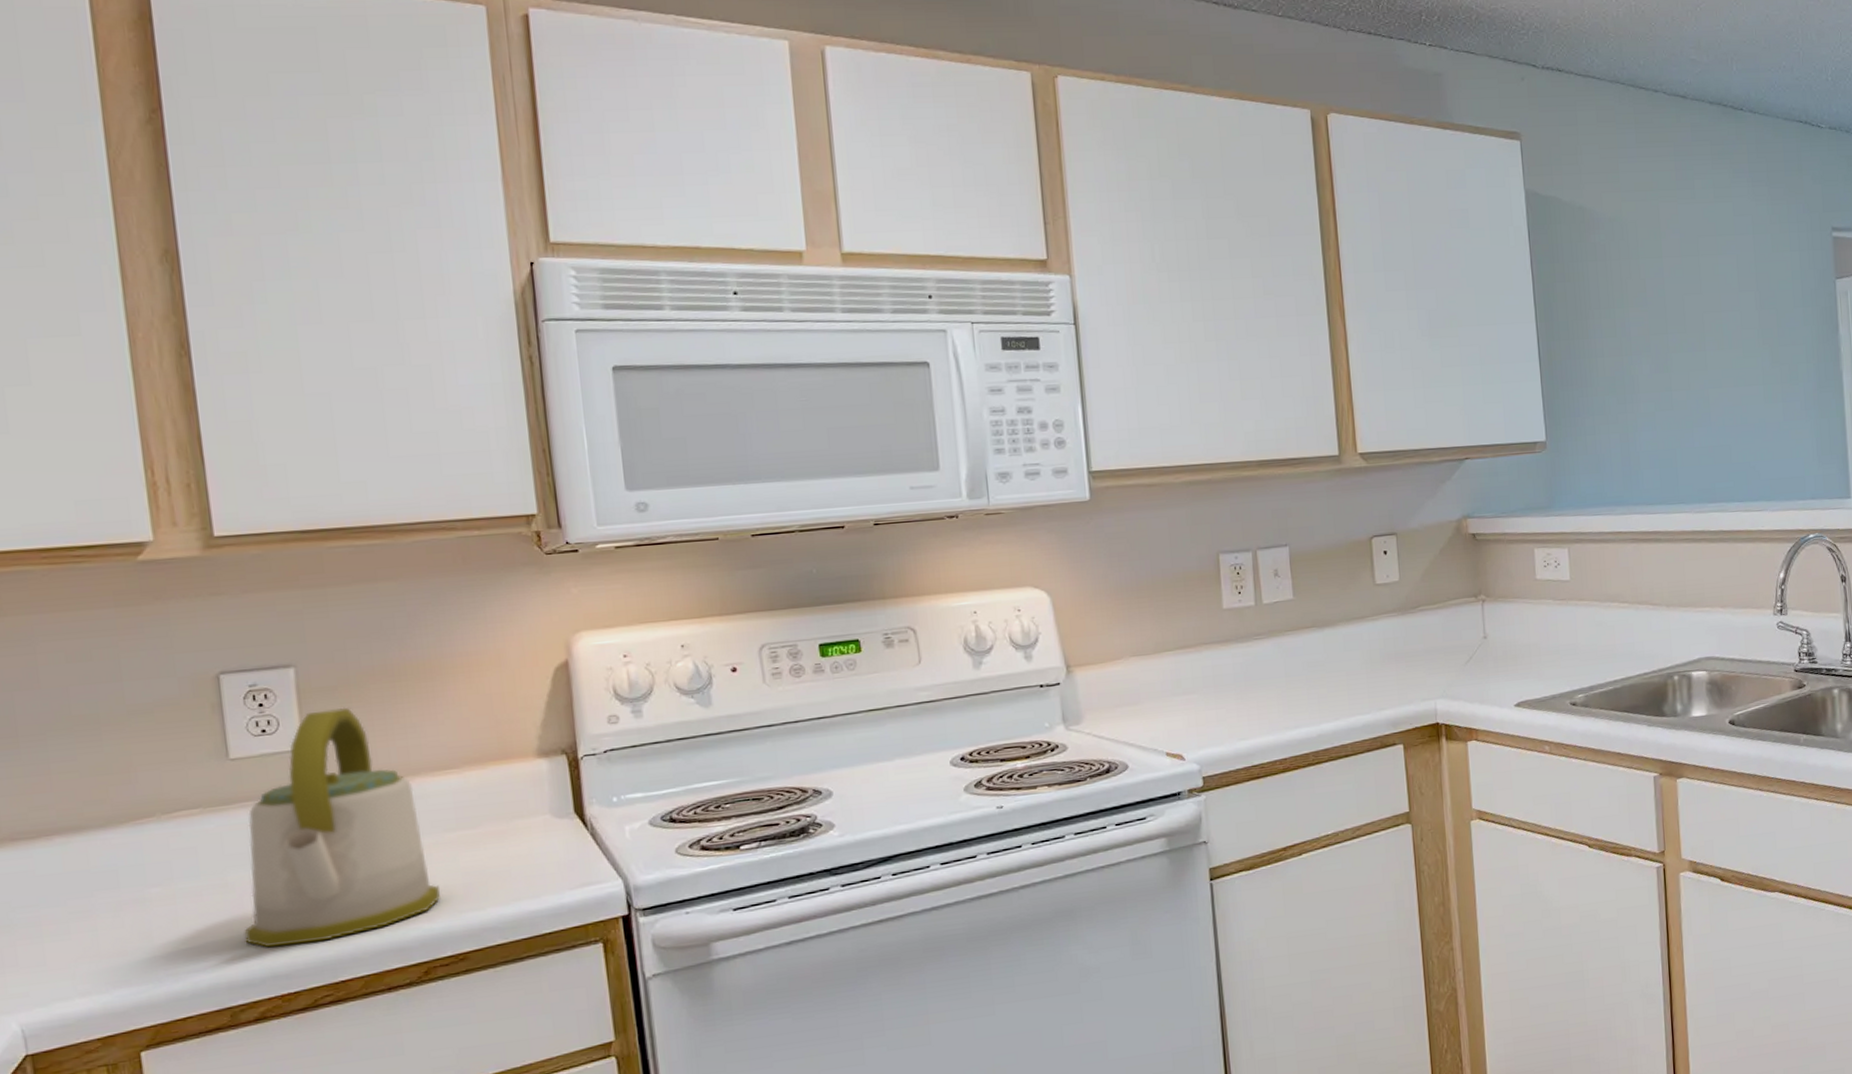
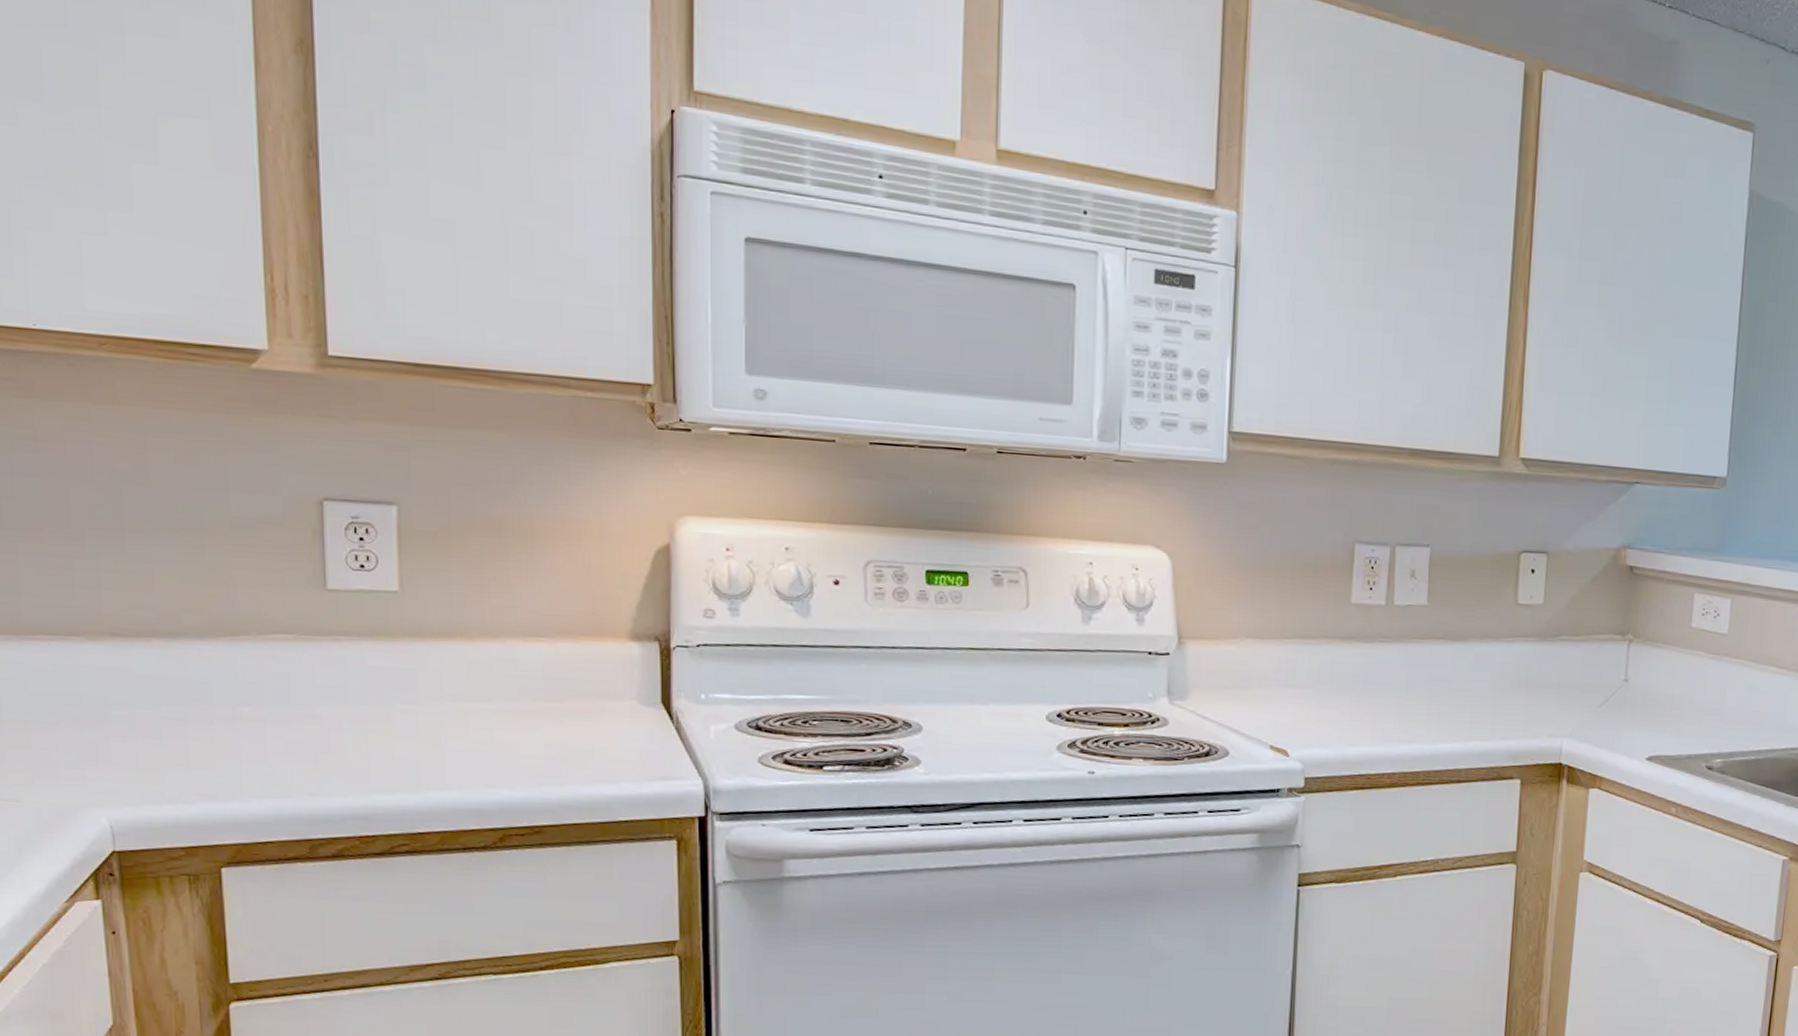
kettle: present [244,707,440,948] -> none [328,554,521,790]

